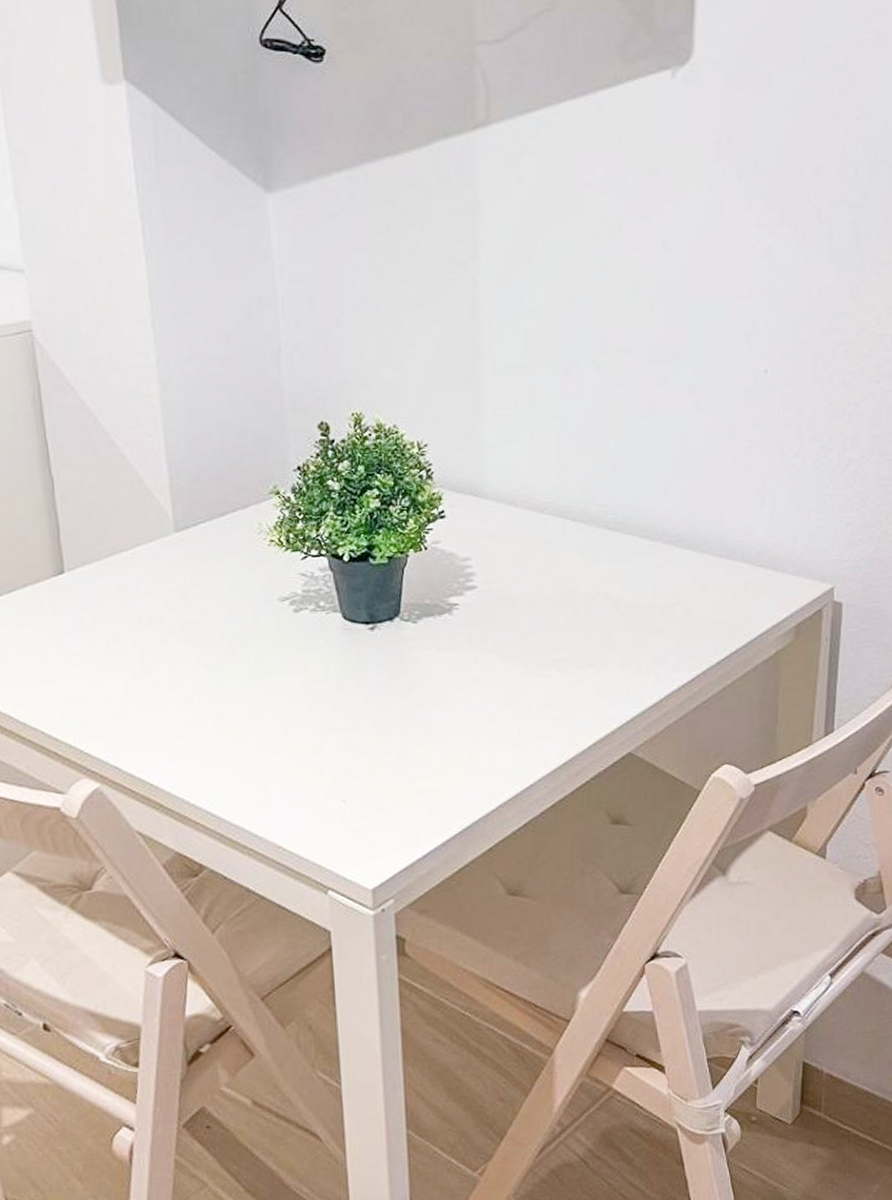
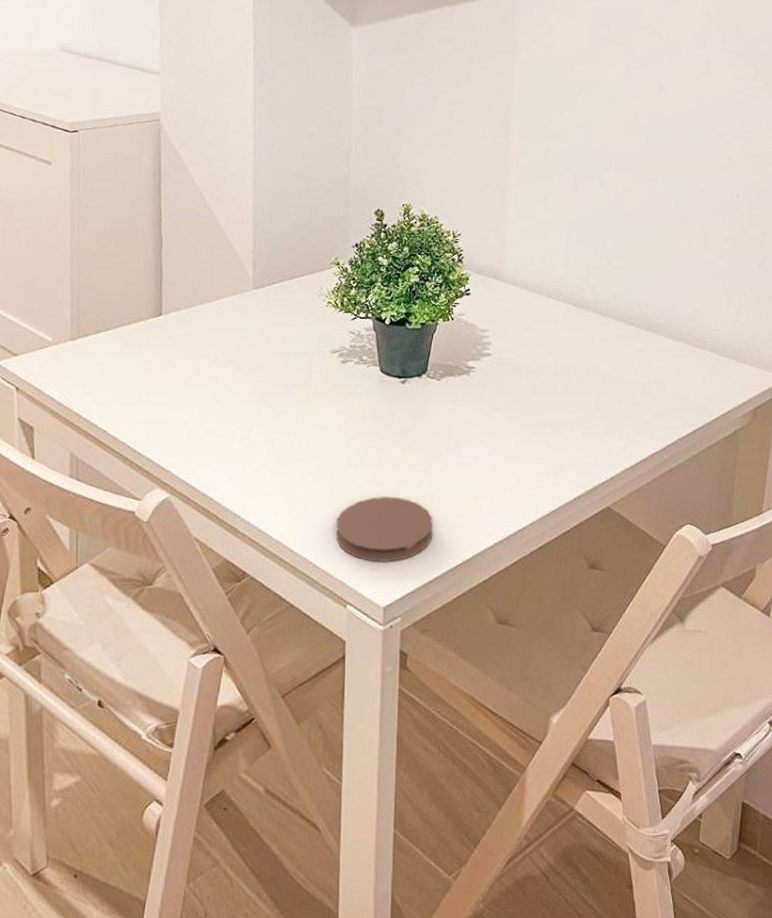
coaster: none [305,763,423,840] -> present [336,497,433,562]

